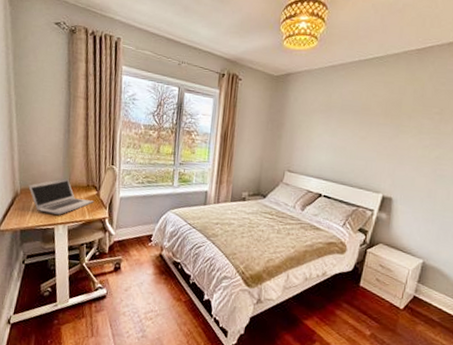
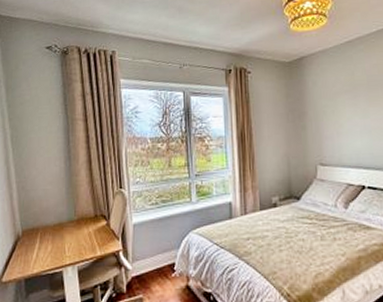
laptop: present [28,178,94,215] -> none [30,211,104,255]

